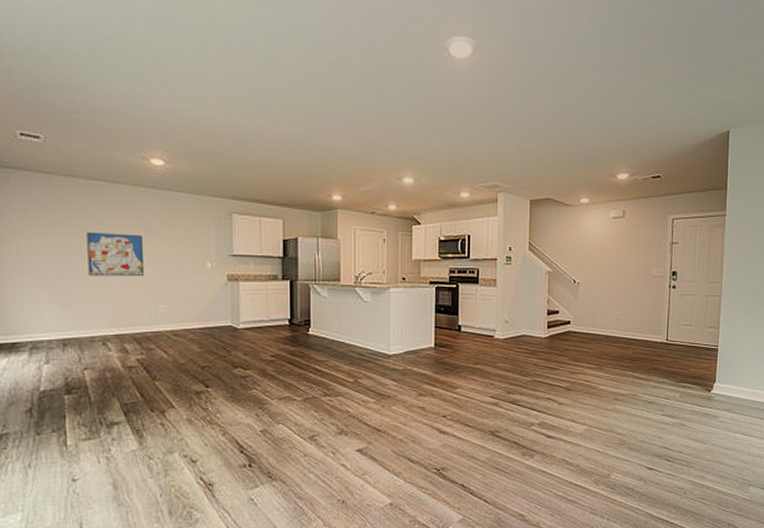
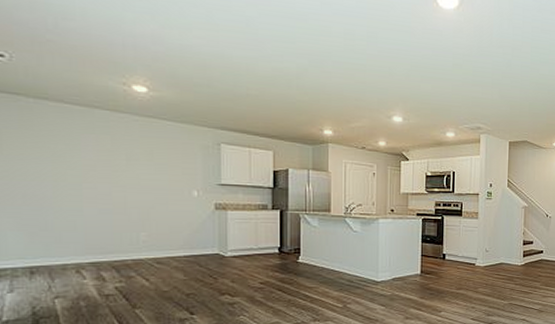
wall art: present [87,231,145,277] -> none [59,156,125,204]

